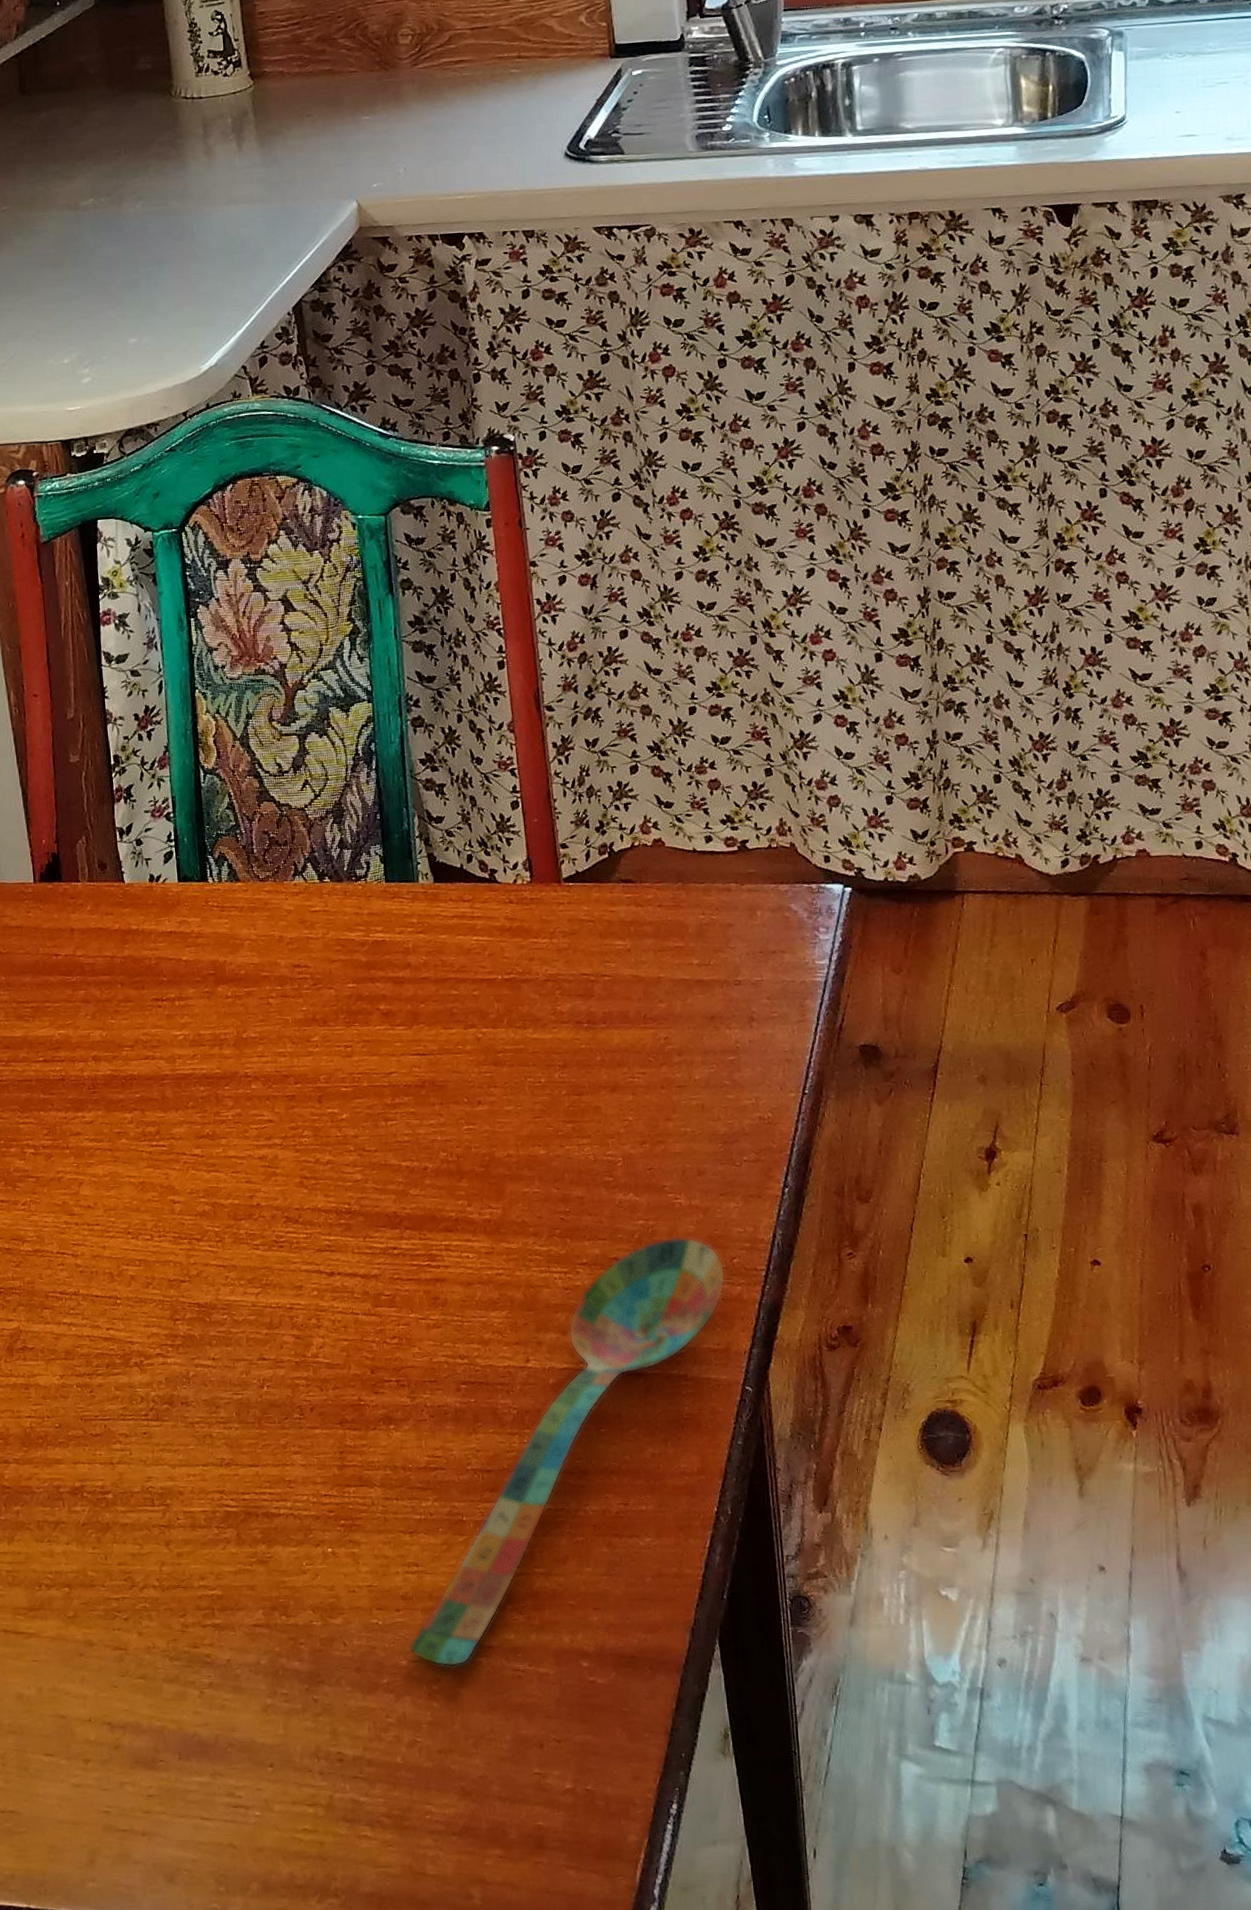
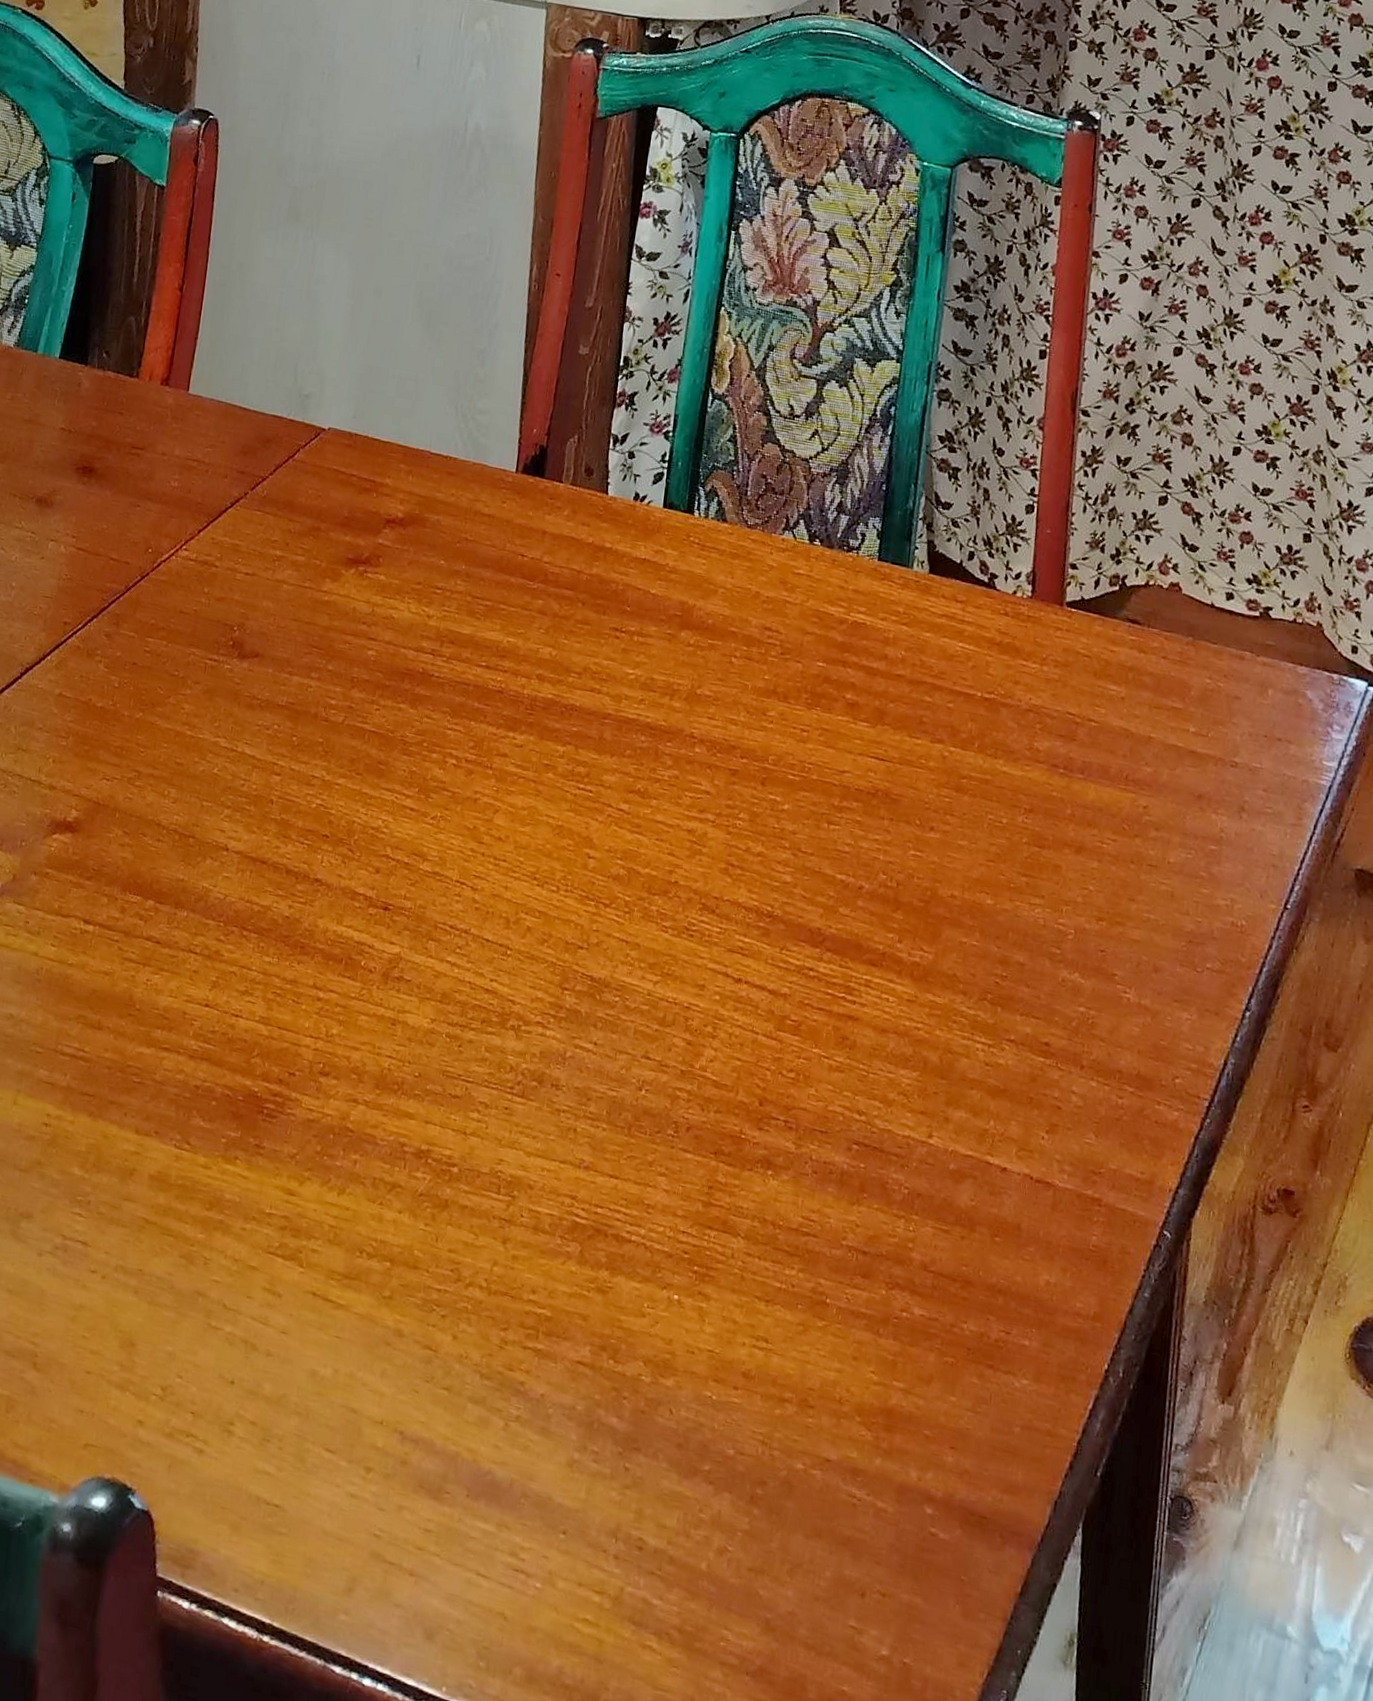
spoon: present [409,1236,726,1667] -> none [739,1034,1165,1474]

